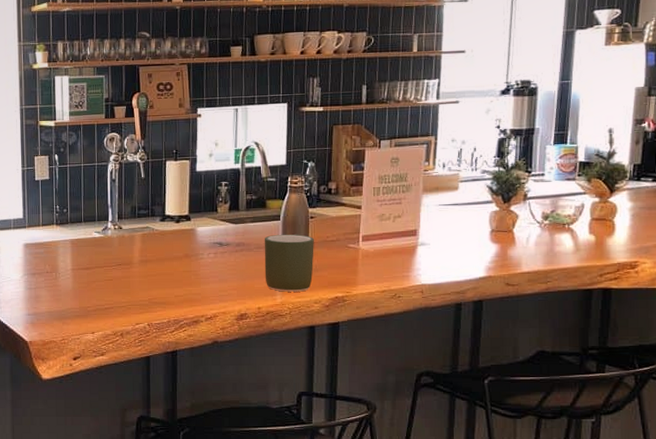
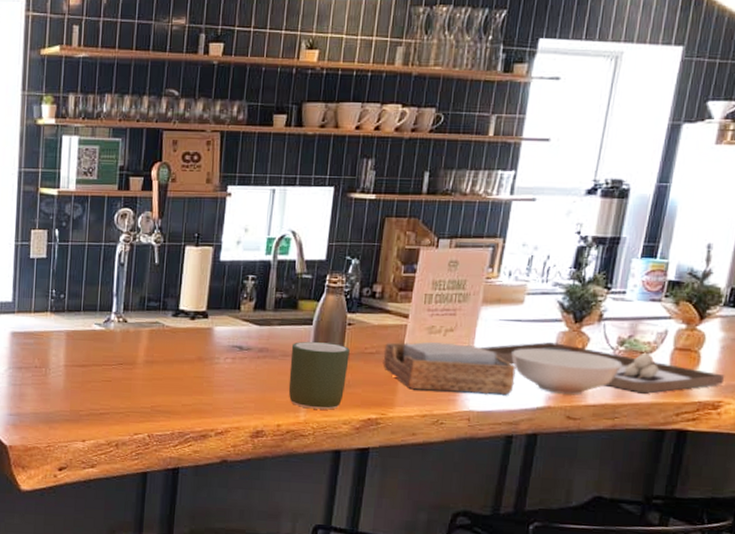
napkin holder: none [343,227,458,269] -> present [382,342,516,396]
platter: none [425,221,638,259] -> present [480,342,725,394]
bowl: none [453,227,549,264] -> present [511,348,623,394]

